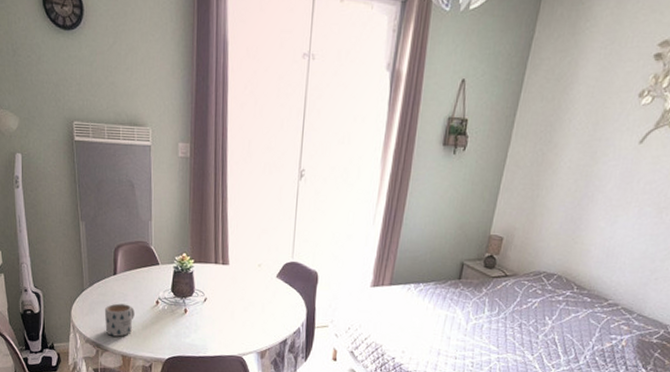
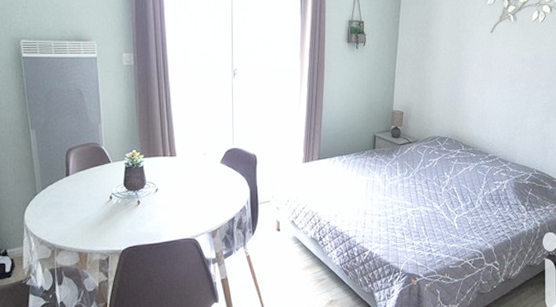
mug: present [104,303,135,337] -> none [58,202,89,235]

